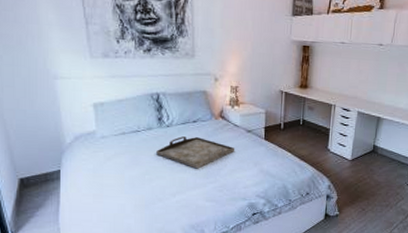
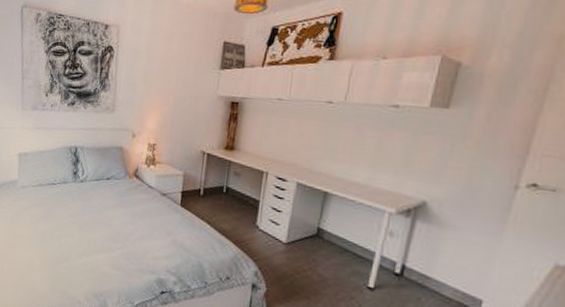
serving tray: present [156,136,235,169] -> none [68,193,148,231]

